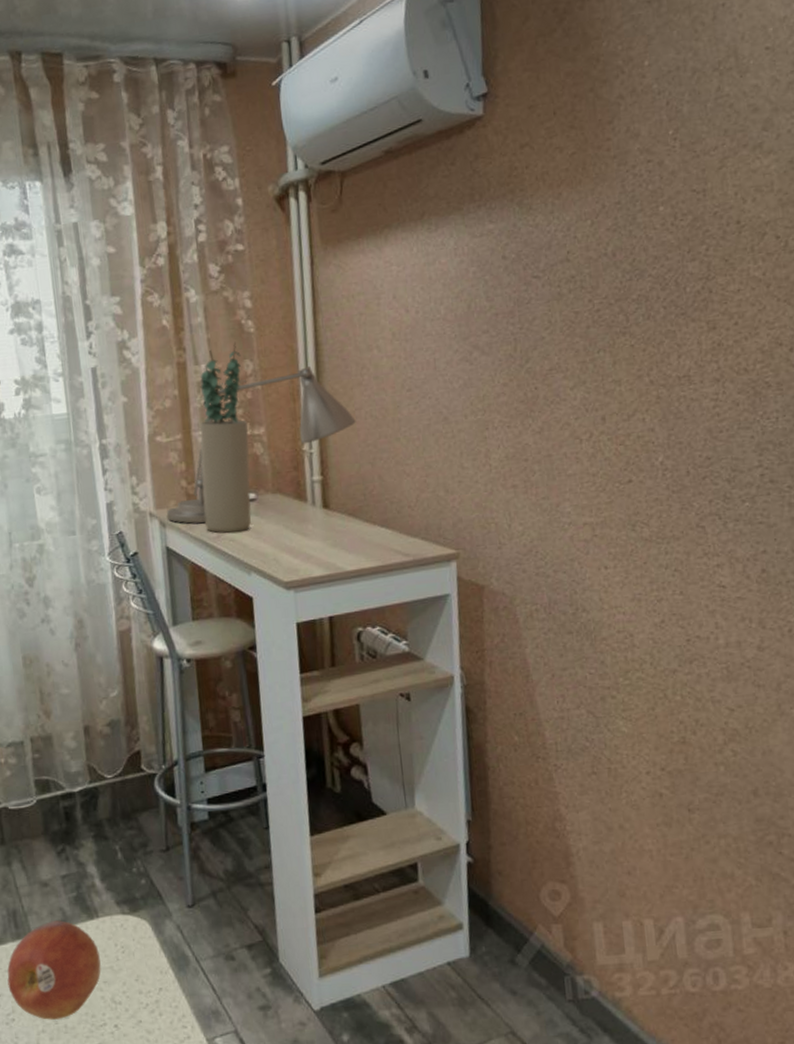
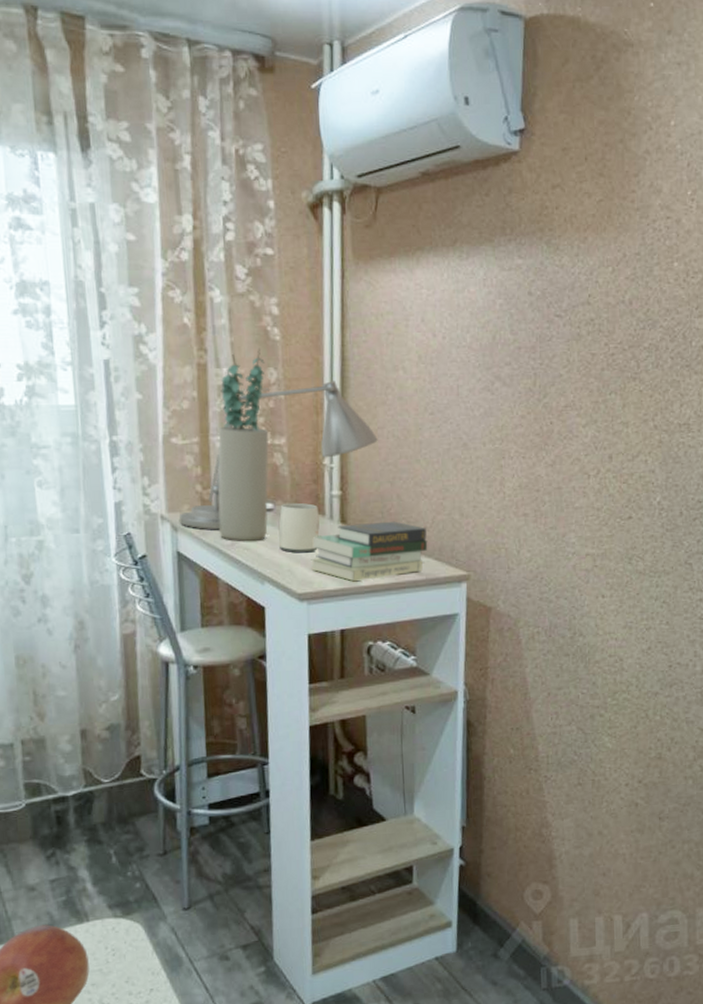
mug: none [261,490,303,541] -> present [278,502,320,553]
books: none [295,502,413,567] -> present [311,521,428,582]

